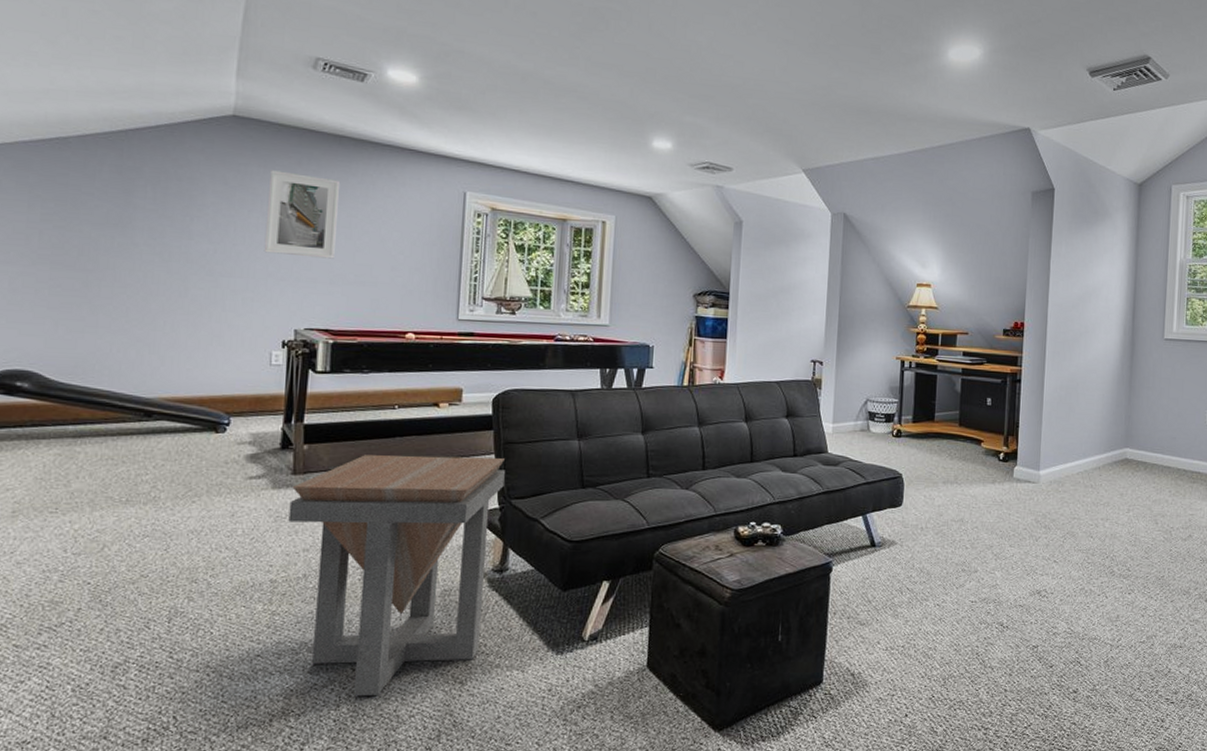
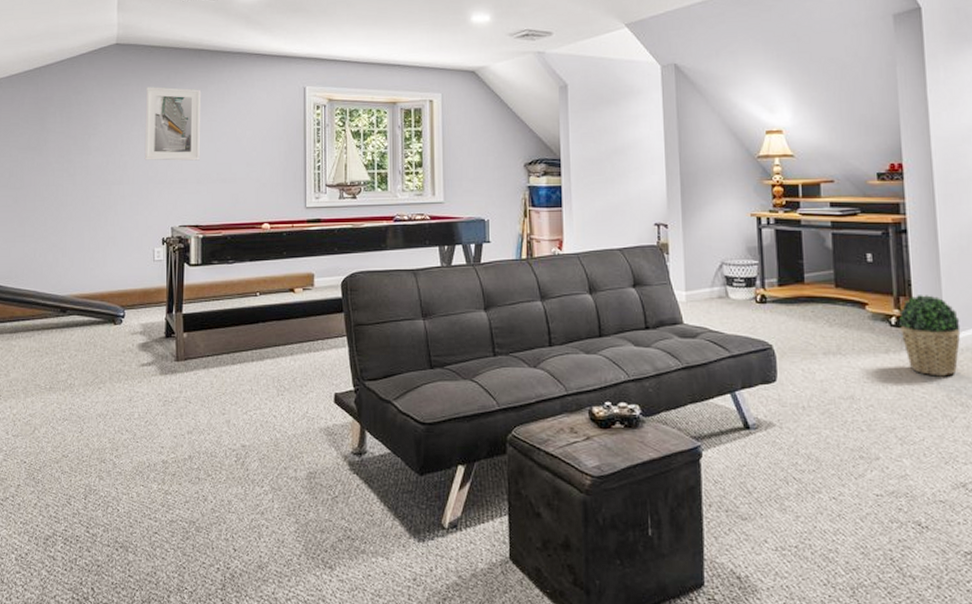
side table: present [288,455,506,697] -> none [174,340,357,577]
potted plant: none [1006,435,1052,504] -> present [899,295,961,377]

